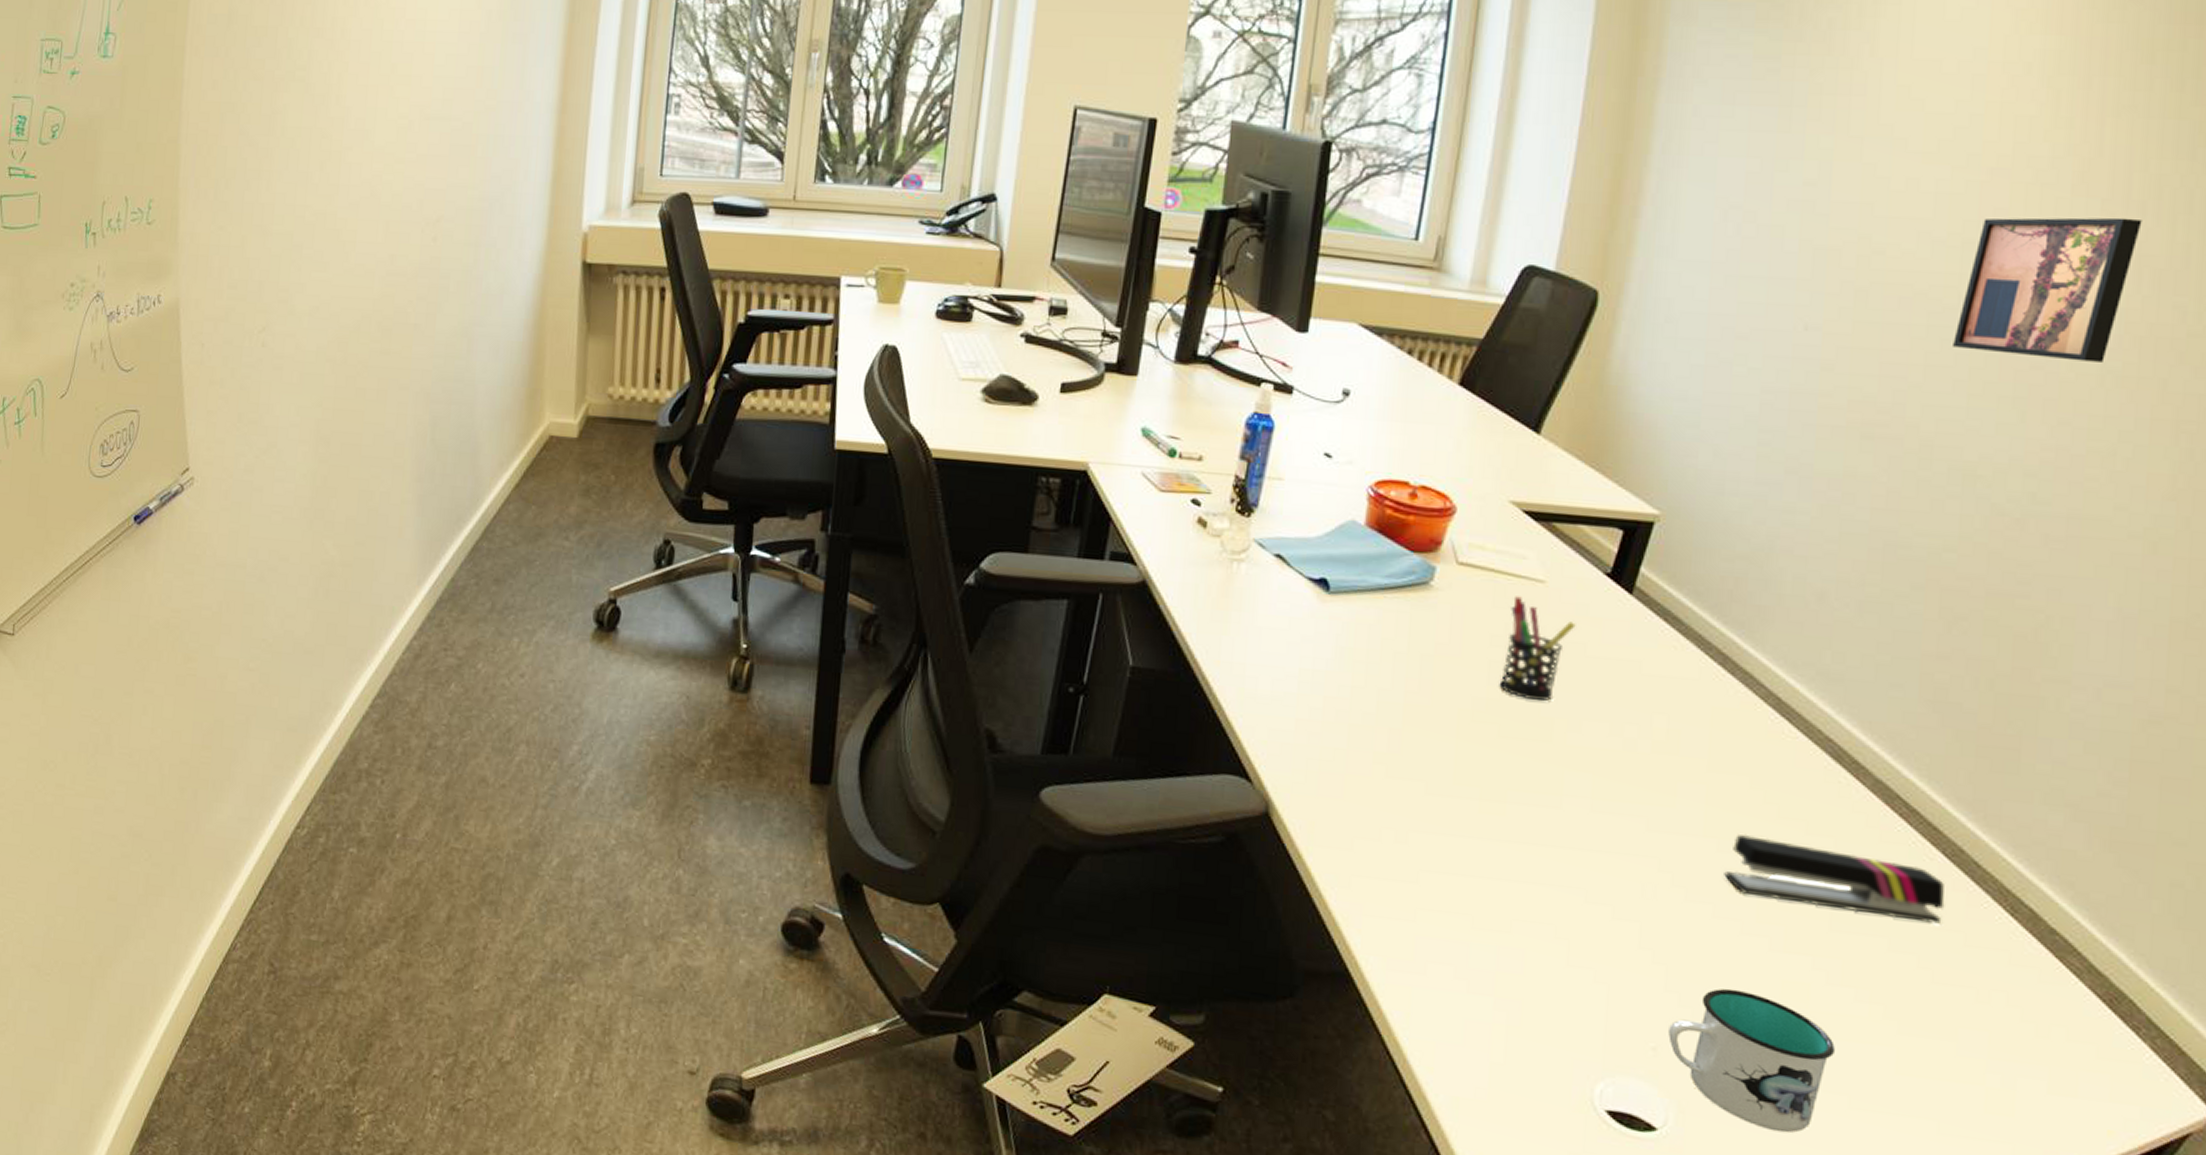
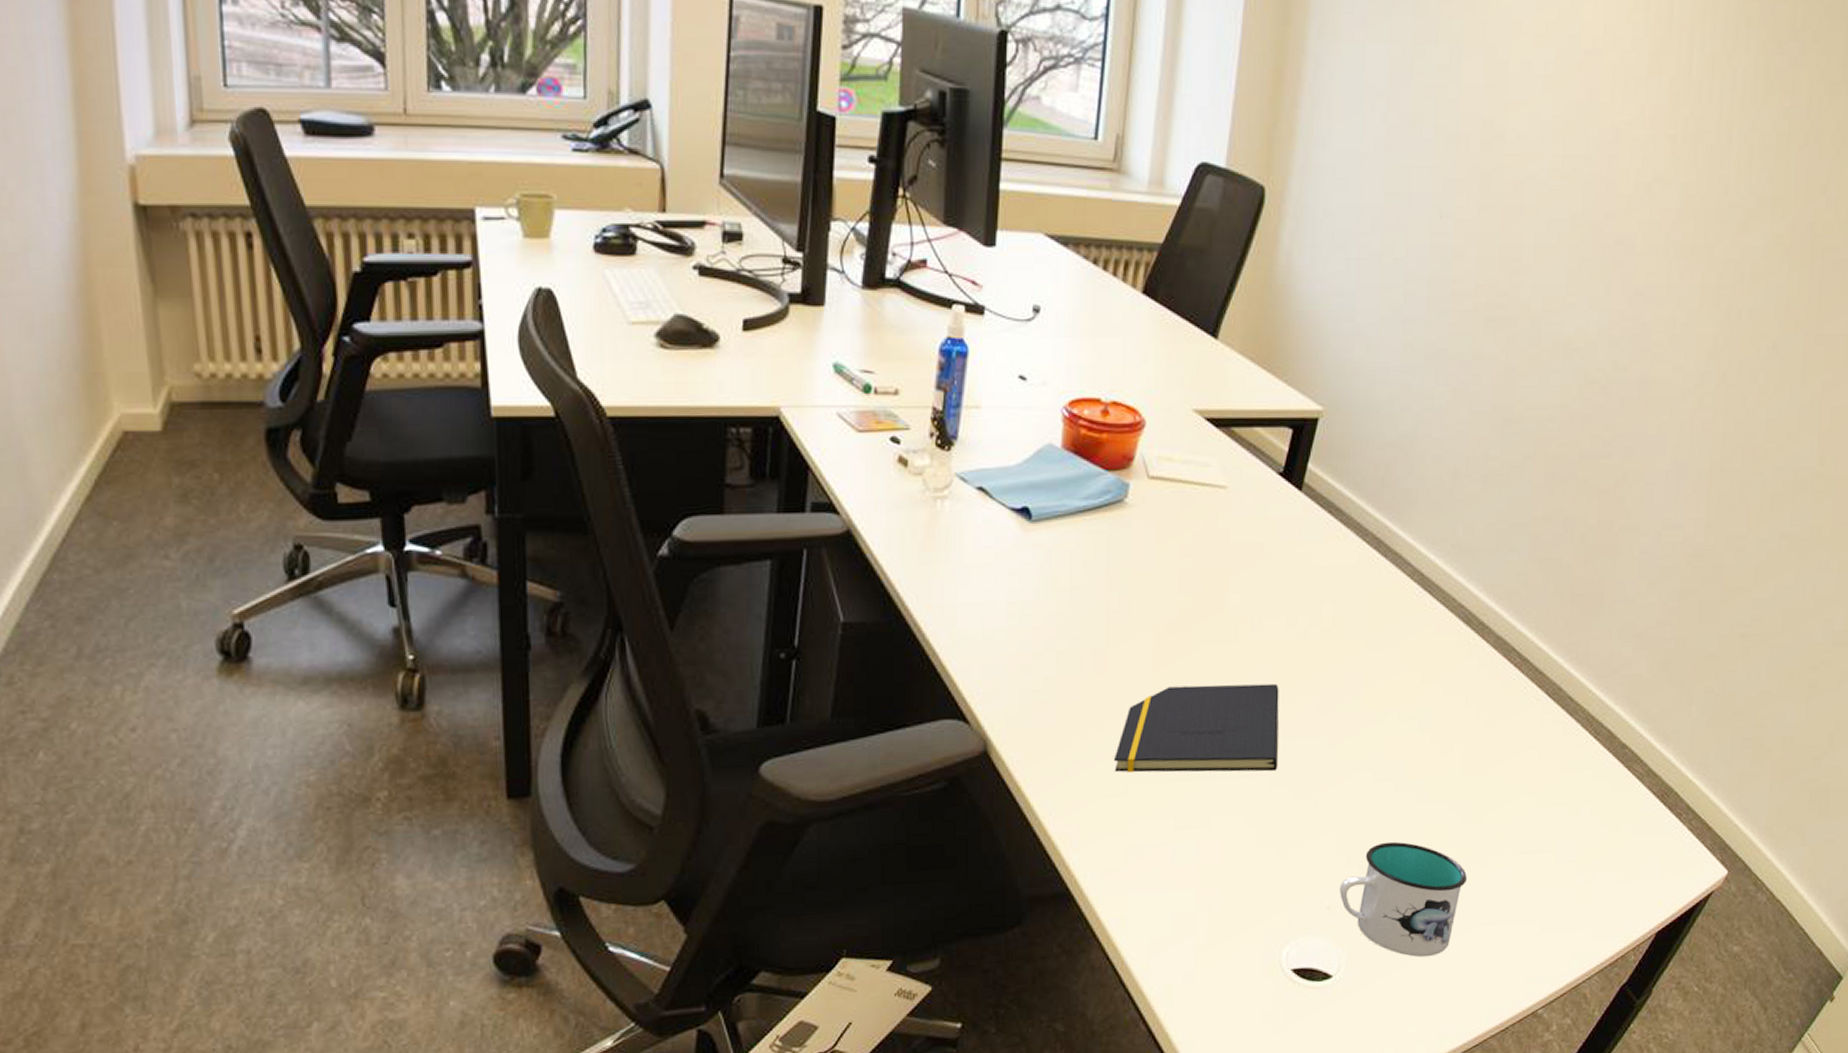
notepad: none [1405,777,1600,886] -> present [1114,683,1279,773]
pen holder: present [1499,596,1576,702] -> none [1190,504,1255,605]
stapler: present [1724,834,1945,924] -> none [1381,702,1548,757]
wall art: present [1953,217,2142,362] -> none [1557,96,1699,235]

